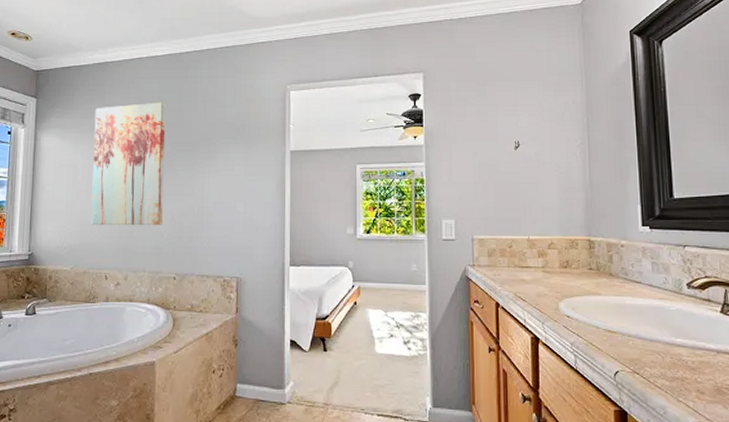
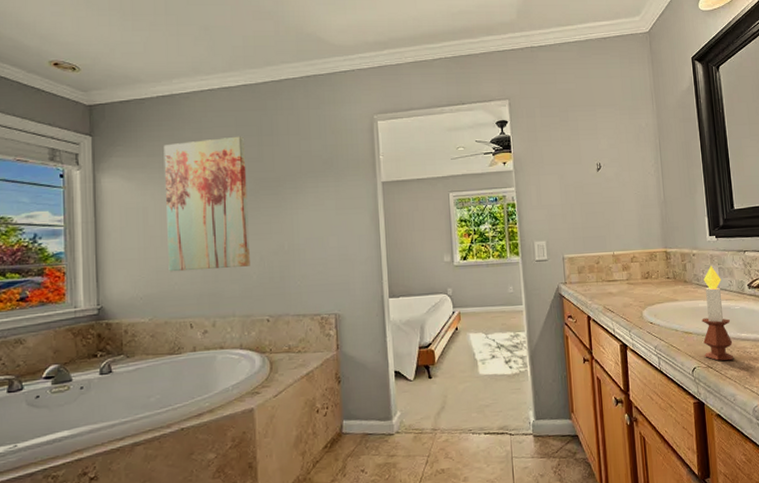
candle: none [628,259,666,368] -> present [701,266,734,361]

